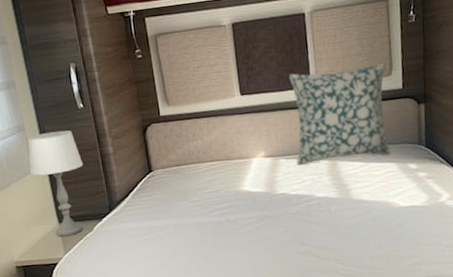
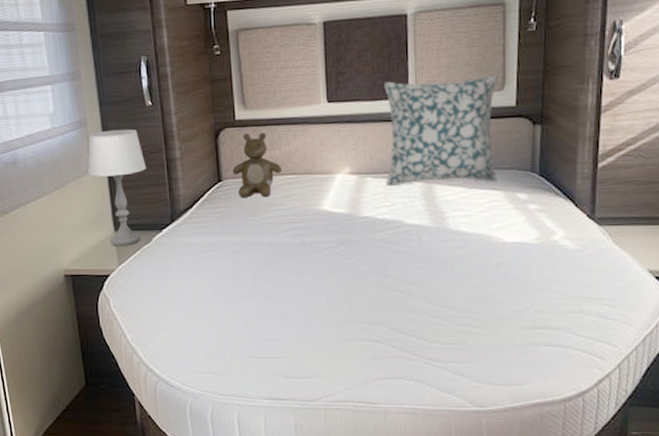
teddy bear: none [161,125,206,186] -> present [232,132,283,198]

